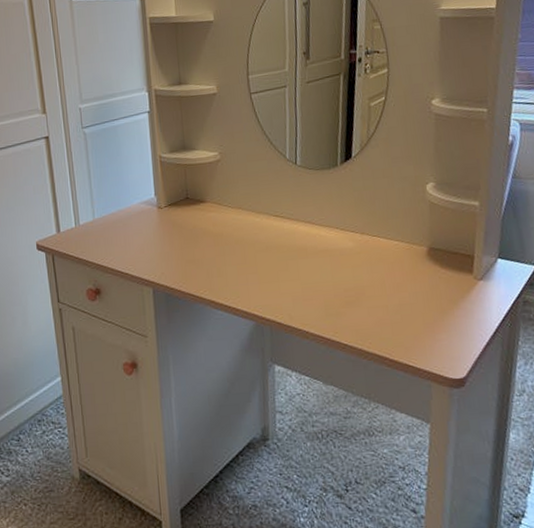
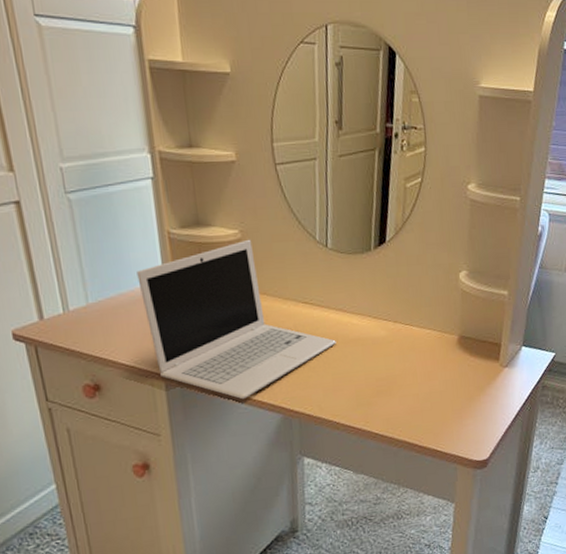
laptop: none [133,159,305,306] -> present [137,239,336,400]

